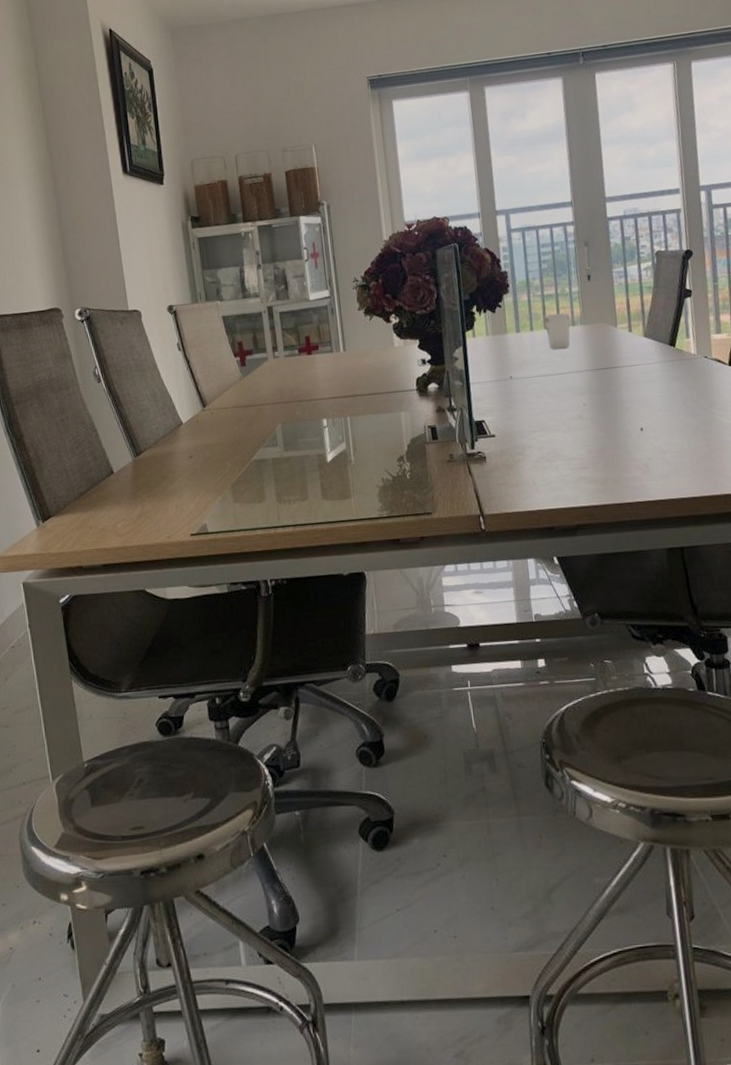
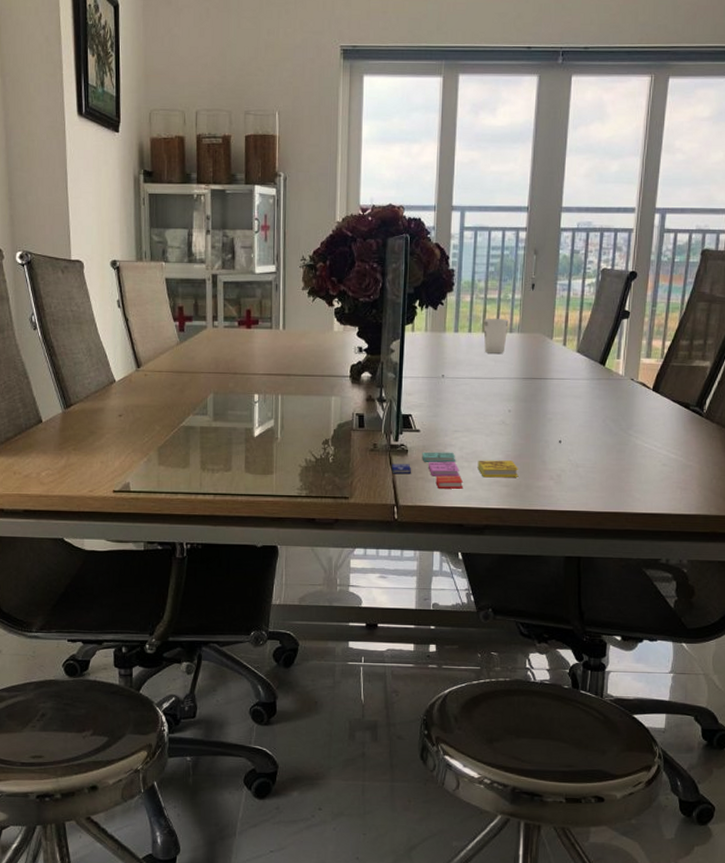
books: none [470,453,604,493] -> present [391,452,519,489]

